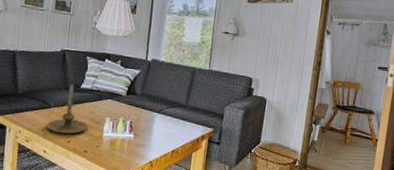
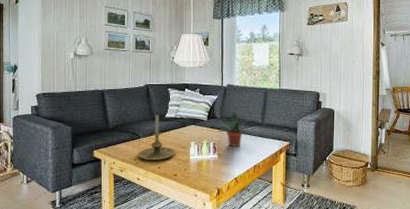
potted plant: none [137,89,175,128] -> present [218,112,251,147]

